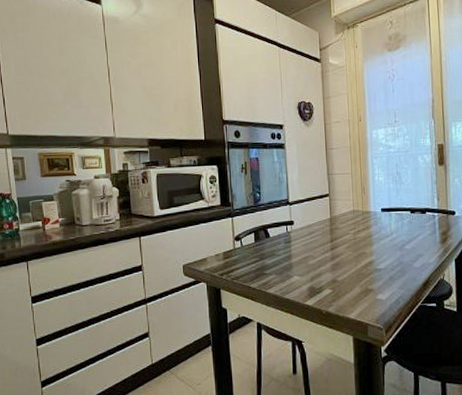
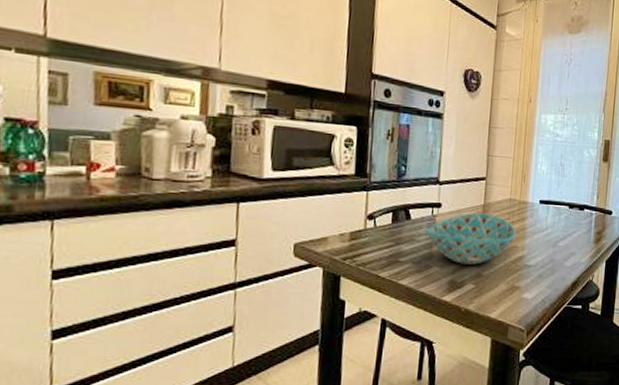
bowl: none [282,226,363,272] -> present [425,213,516,265]

